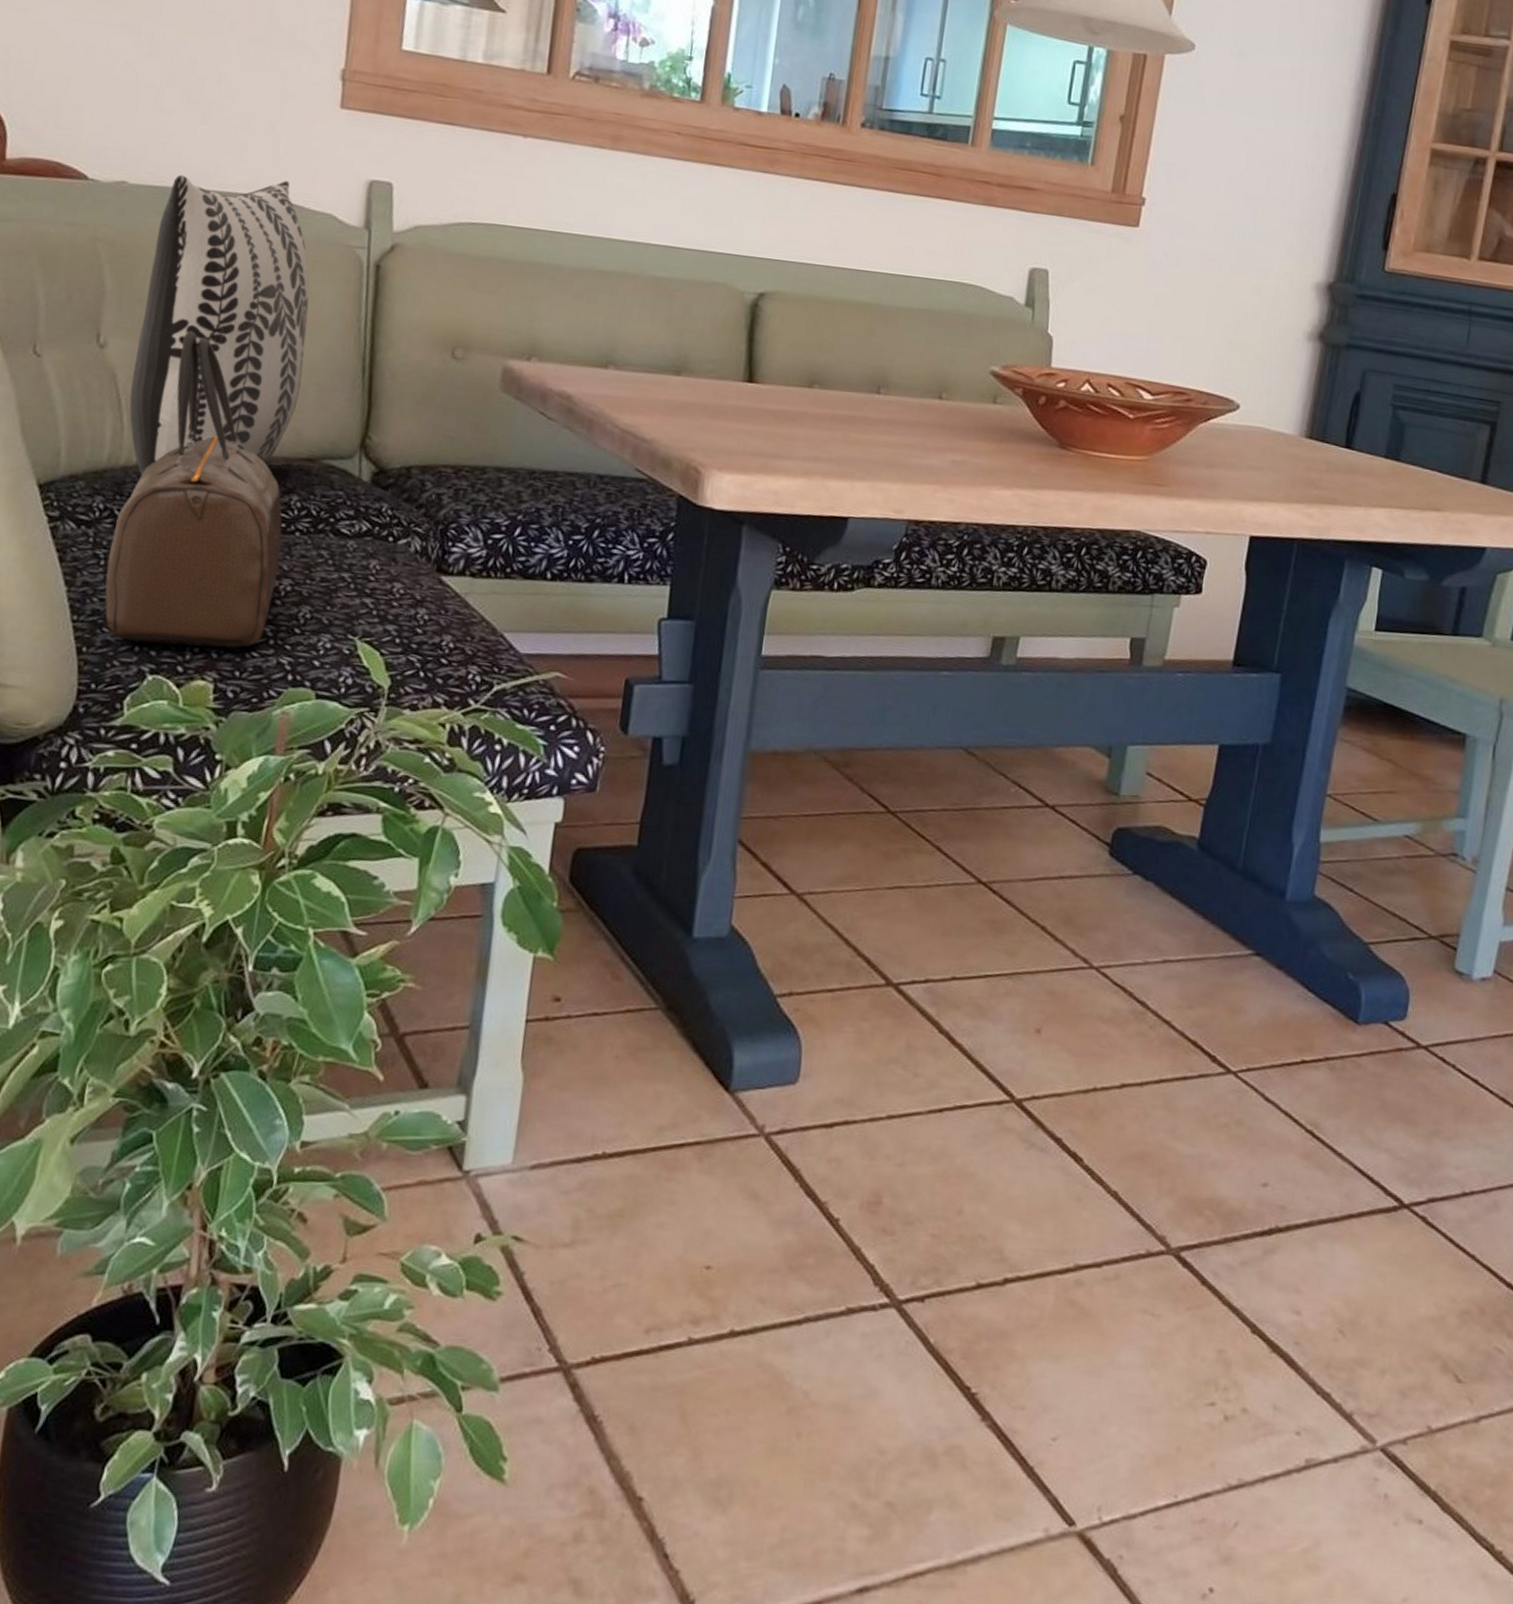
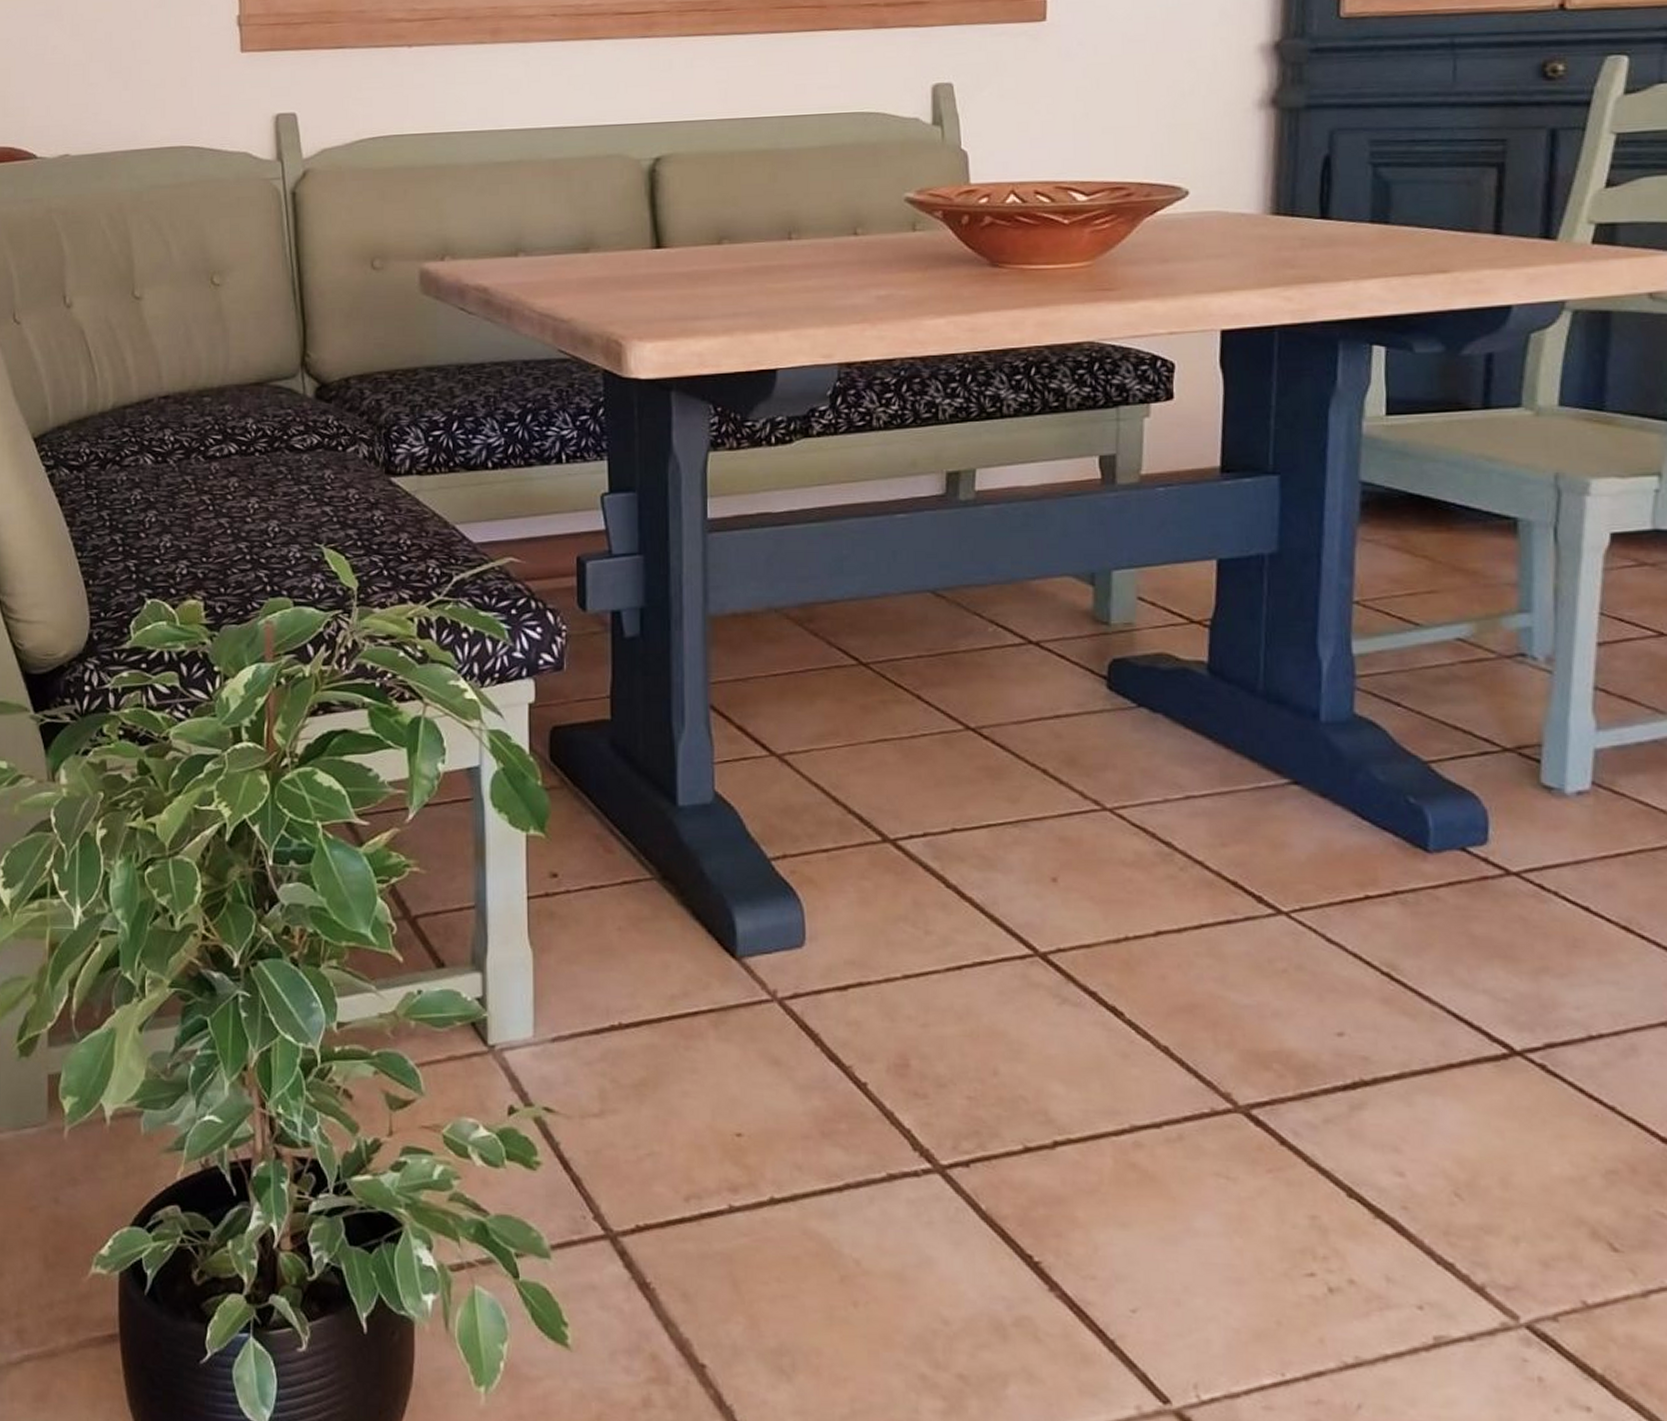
handbag: present [105,331,282,648] -> none [99,281,244,571]
pillow: present [129,174,310,476] -> none [97,128,241,419]

